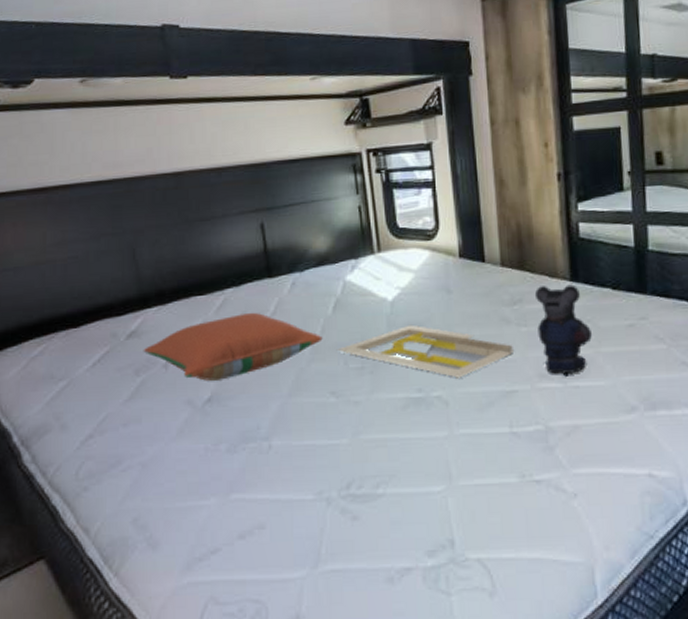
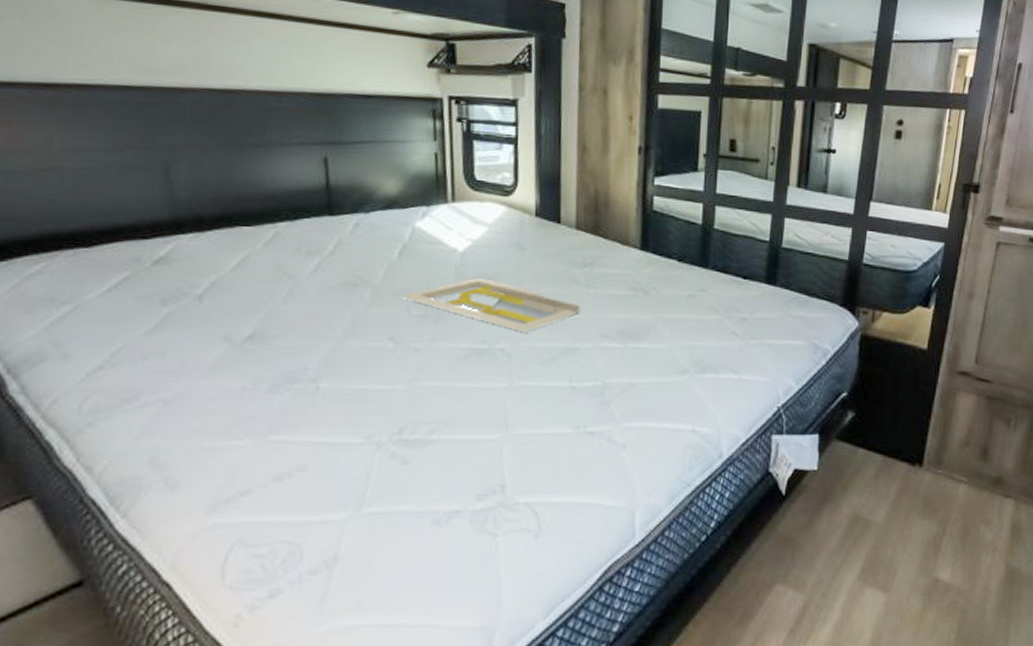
pillow: present [143,312,323,381] -> none [172,249,385,318]
bear: present [534,284,592,378] -> none [605,252,655,339]

